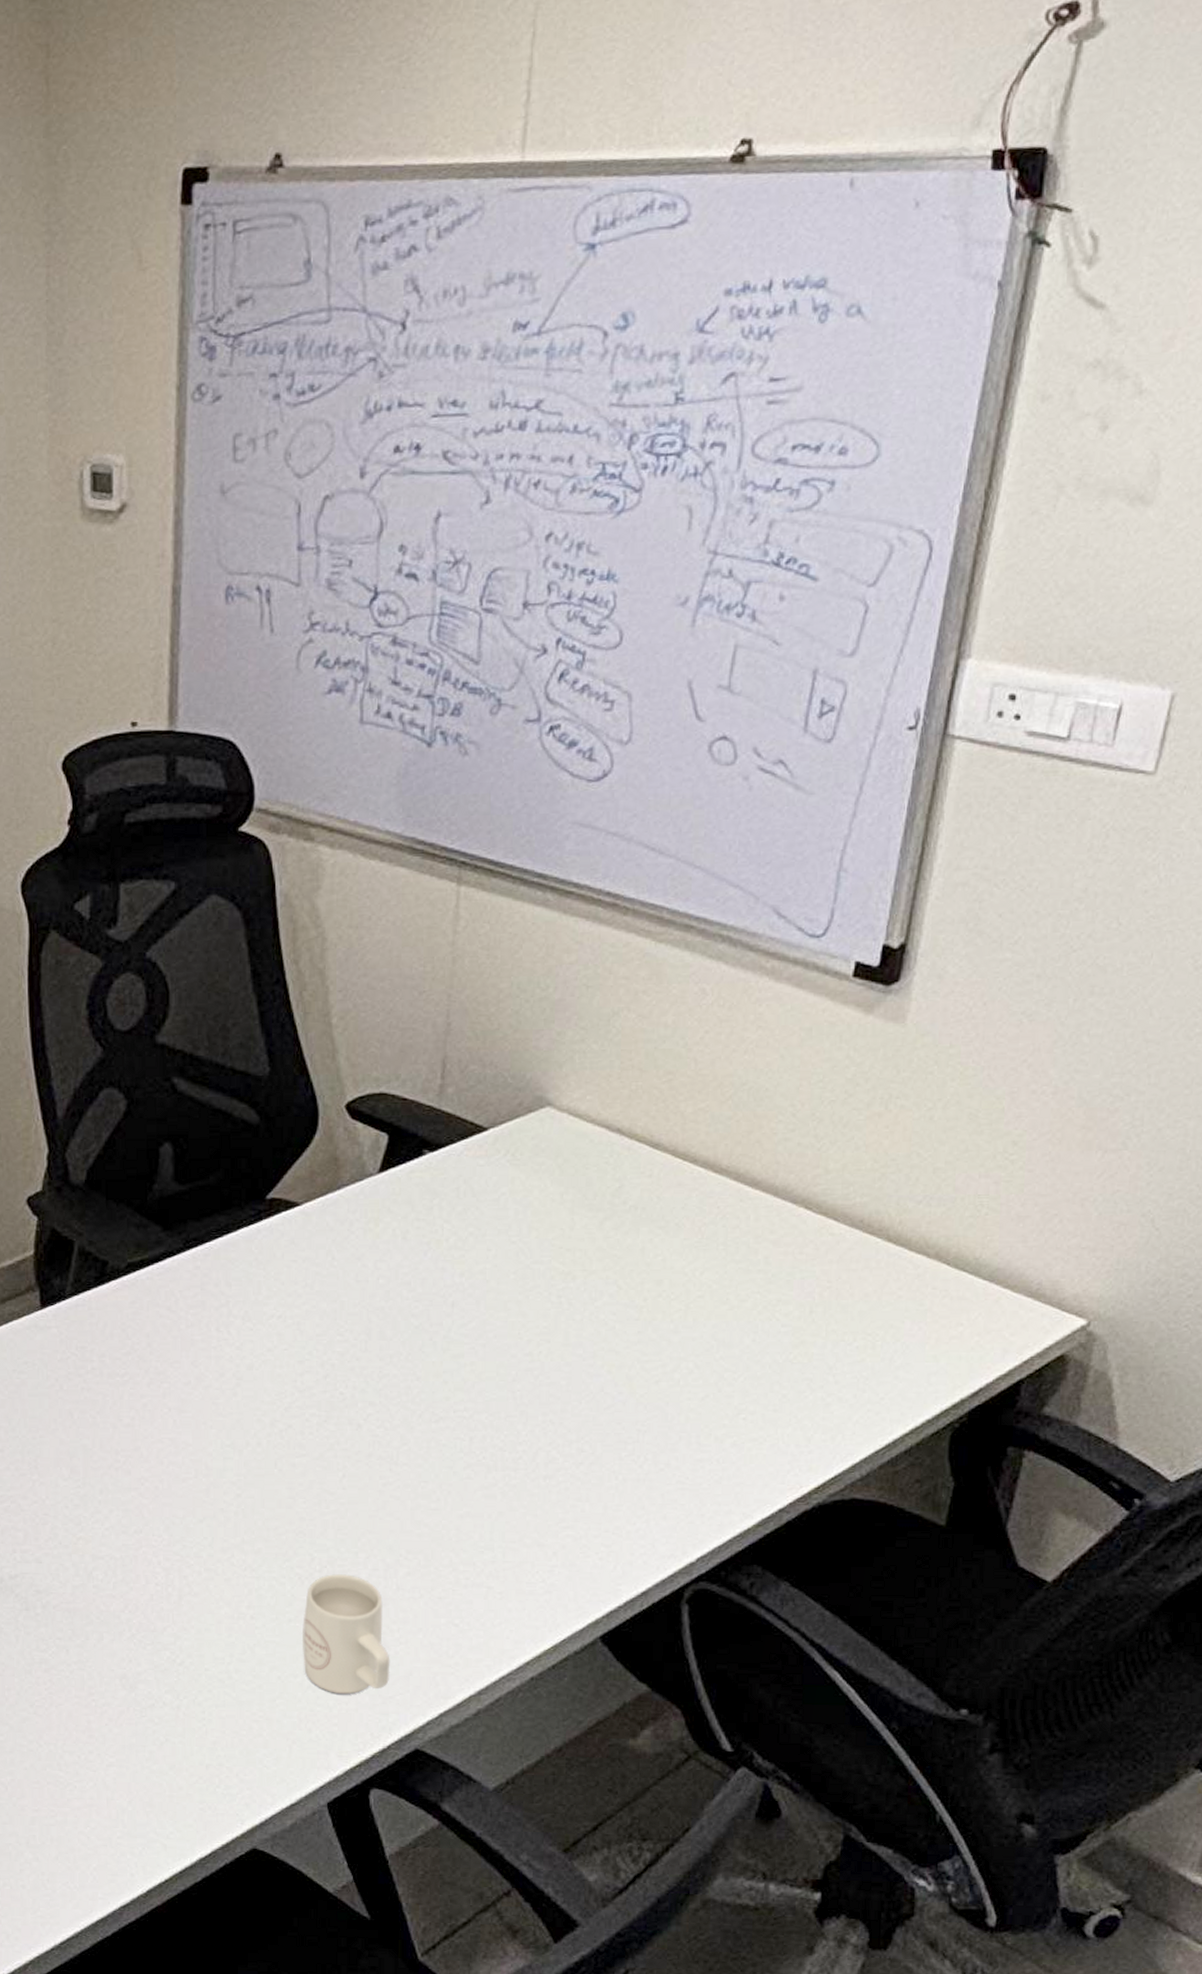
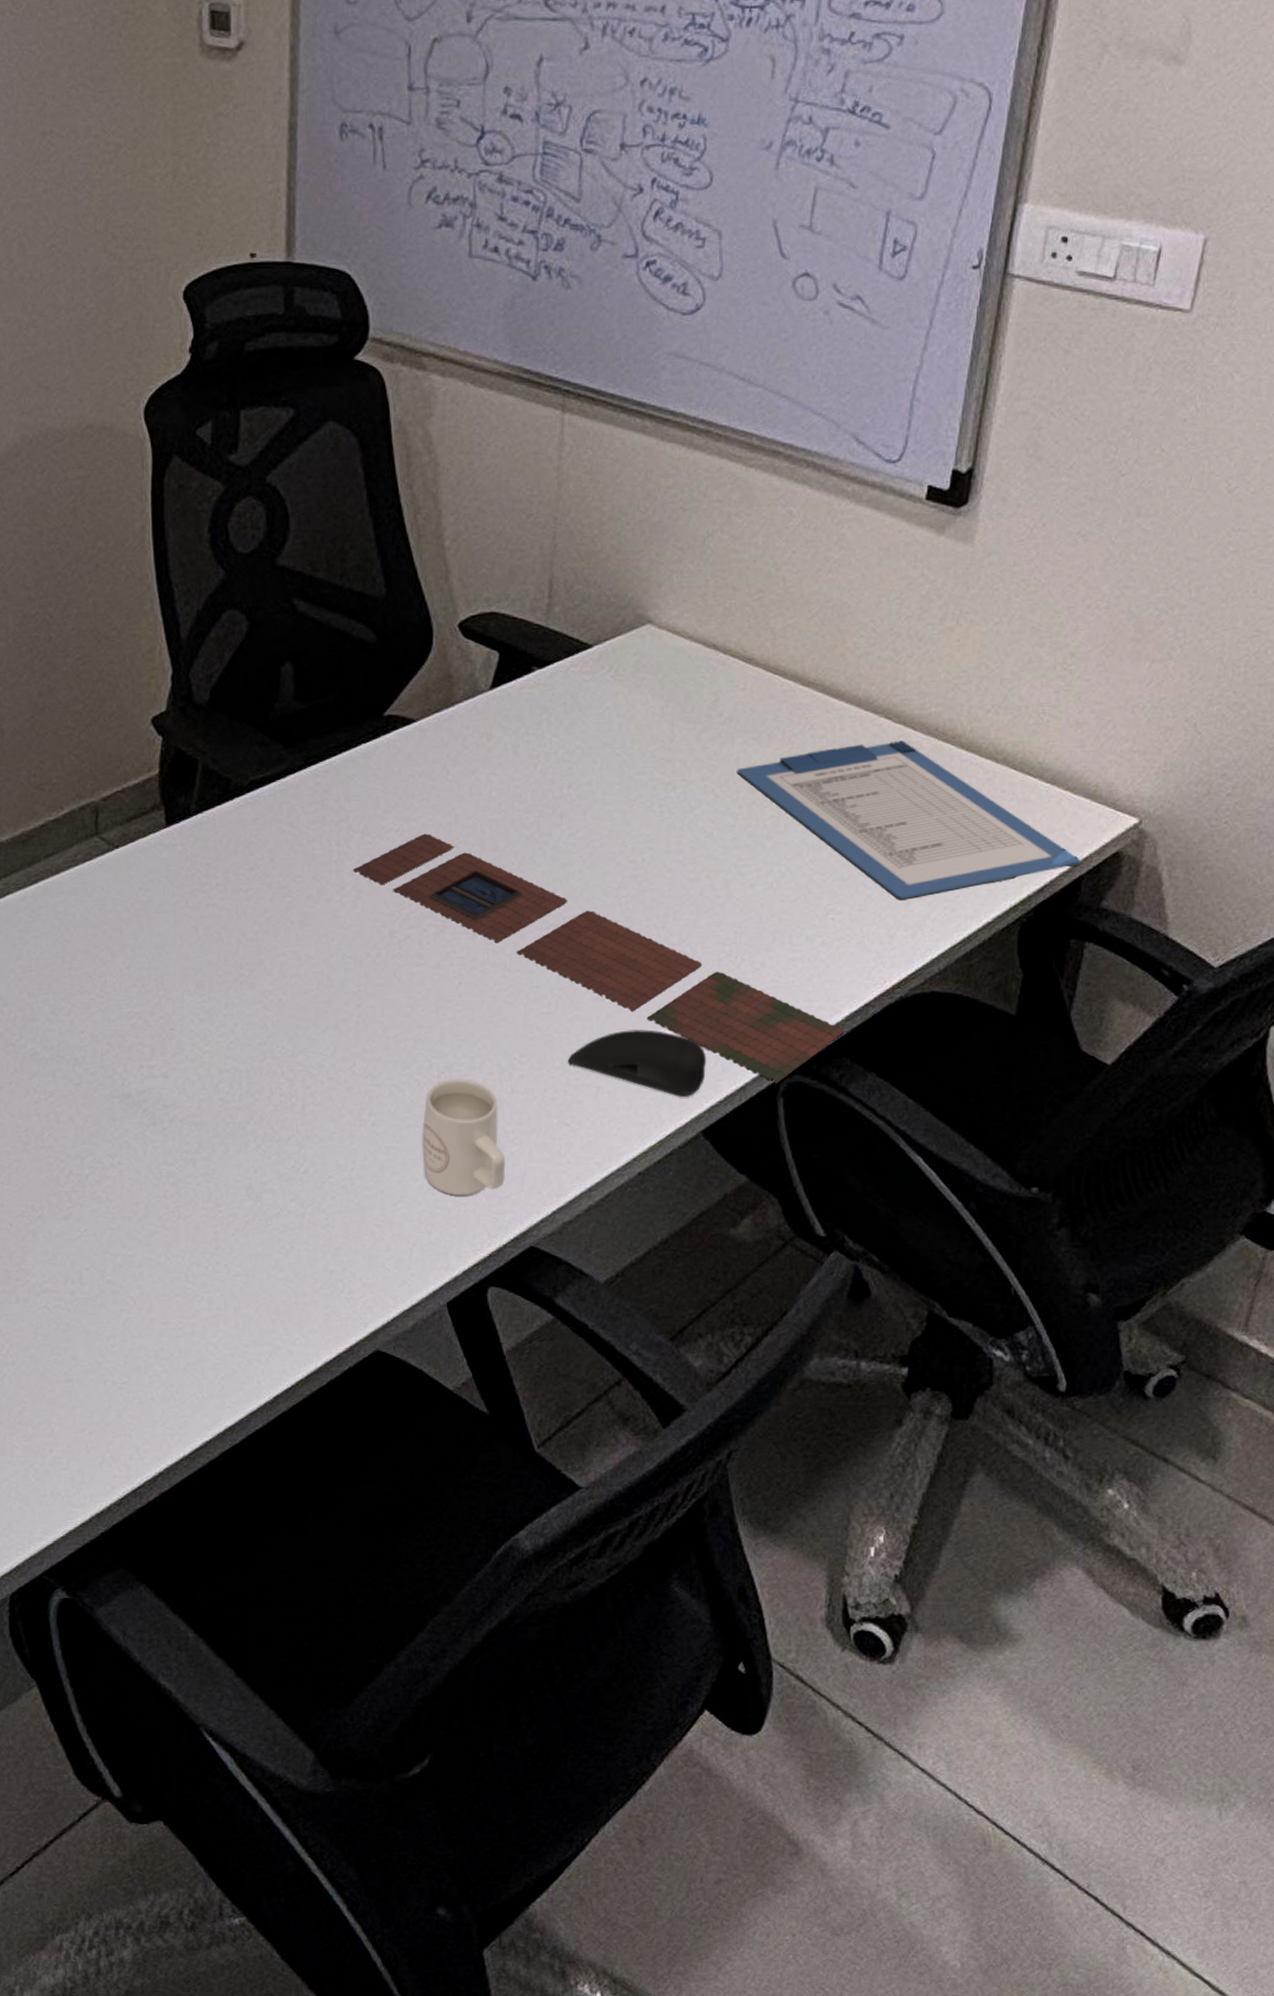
papers: none [232,1321,756,1591] -> present [352,833,844,1085]
computer mouse: none [457,1528,606,1602] -> present [568,1029,707,1098]
clipboard: none [642,1232,1020,1401] -> present [737,740,1080,900]

